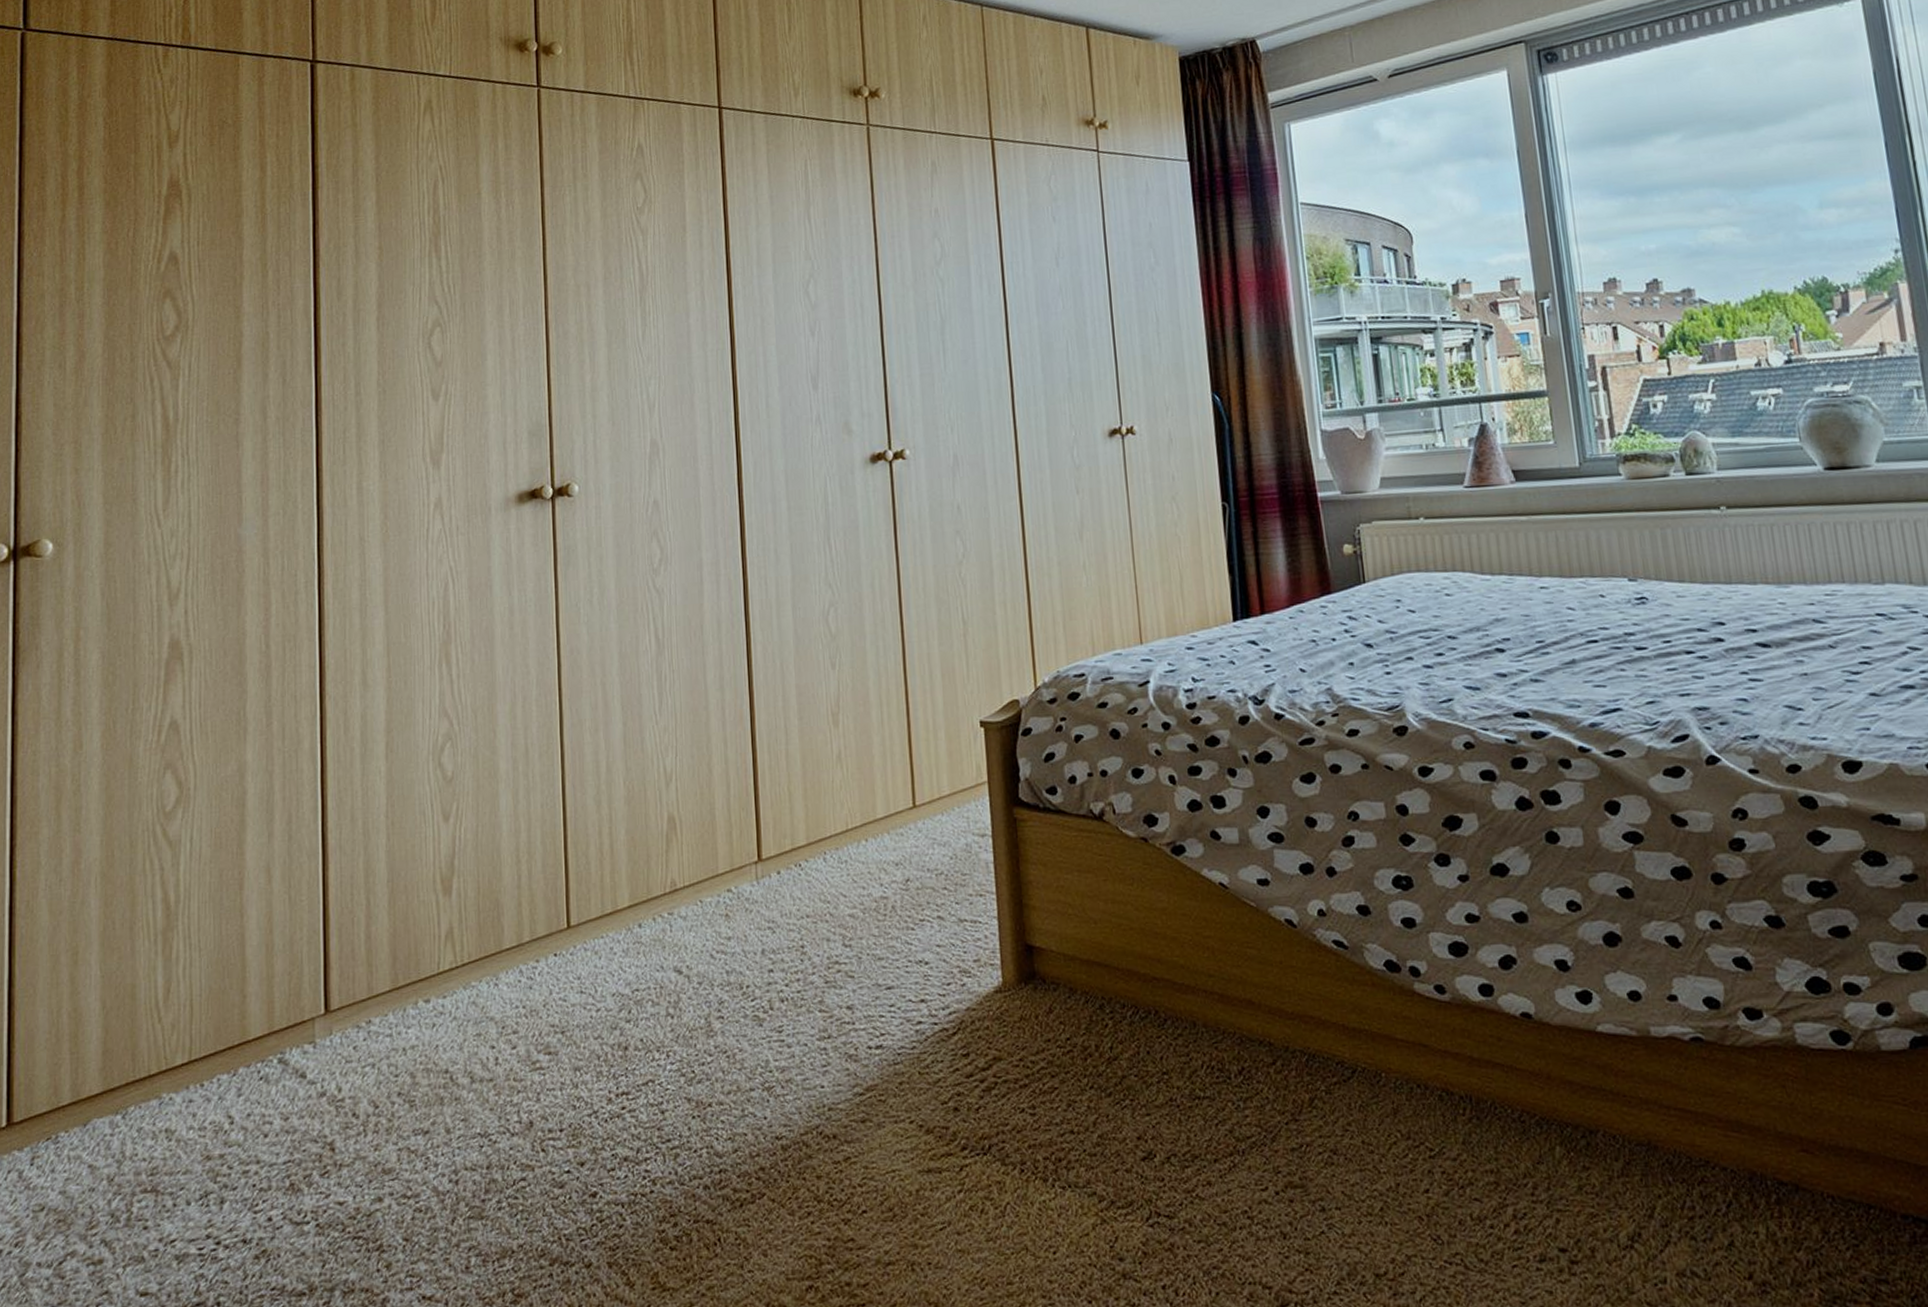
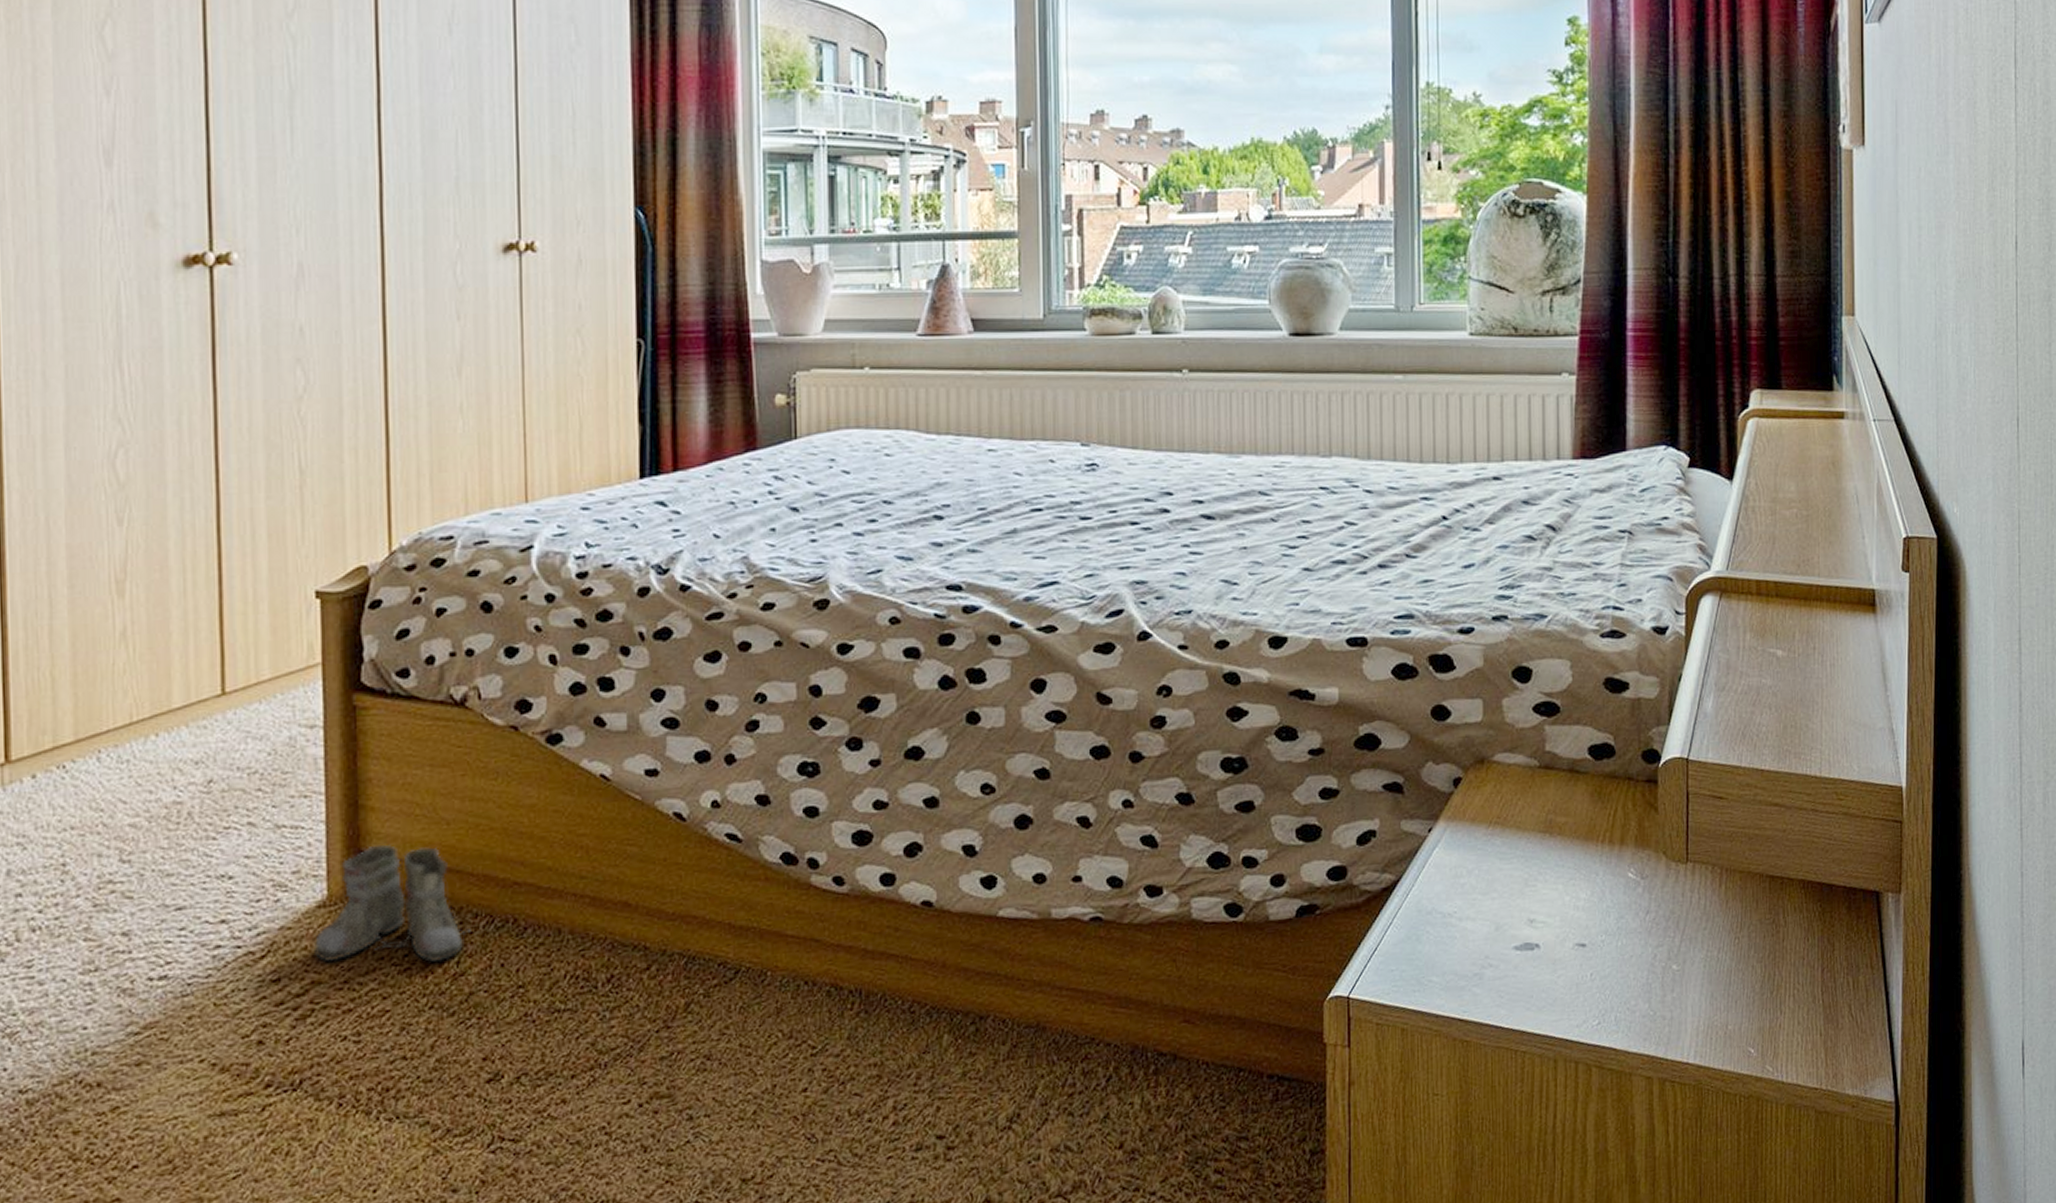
boots: none [993,940,1120,1046] -> present [313,845,471,962]

